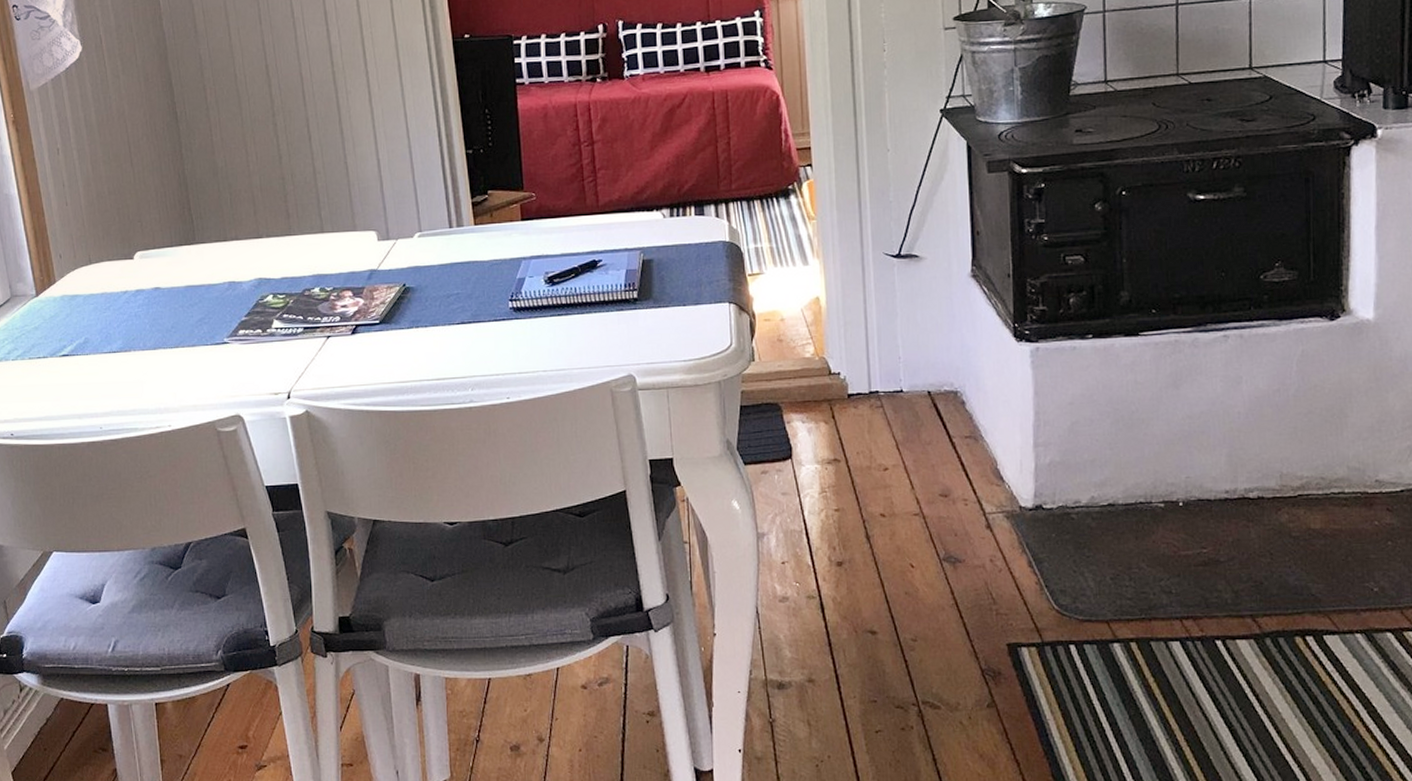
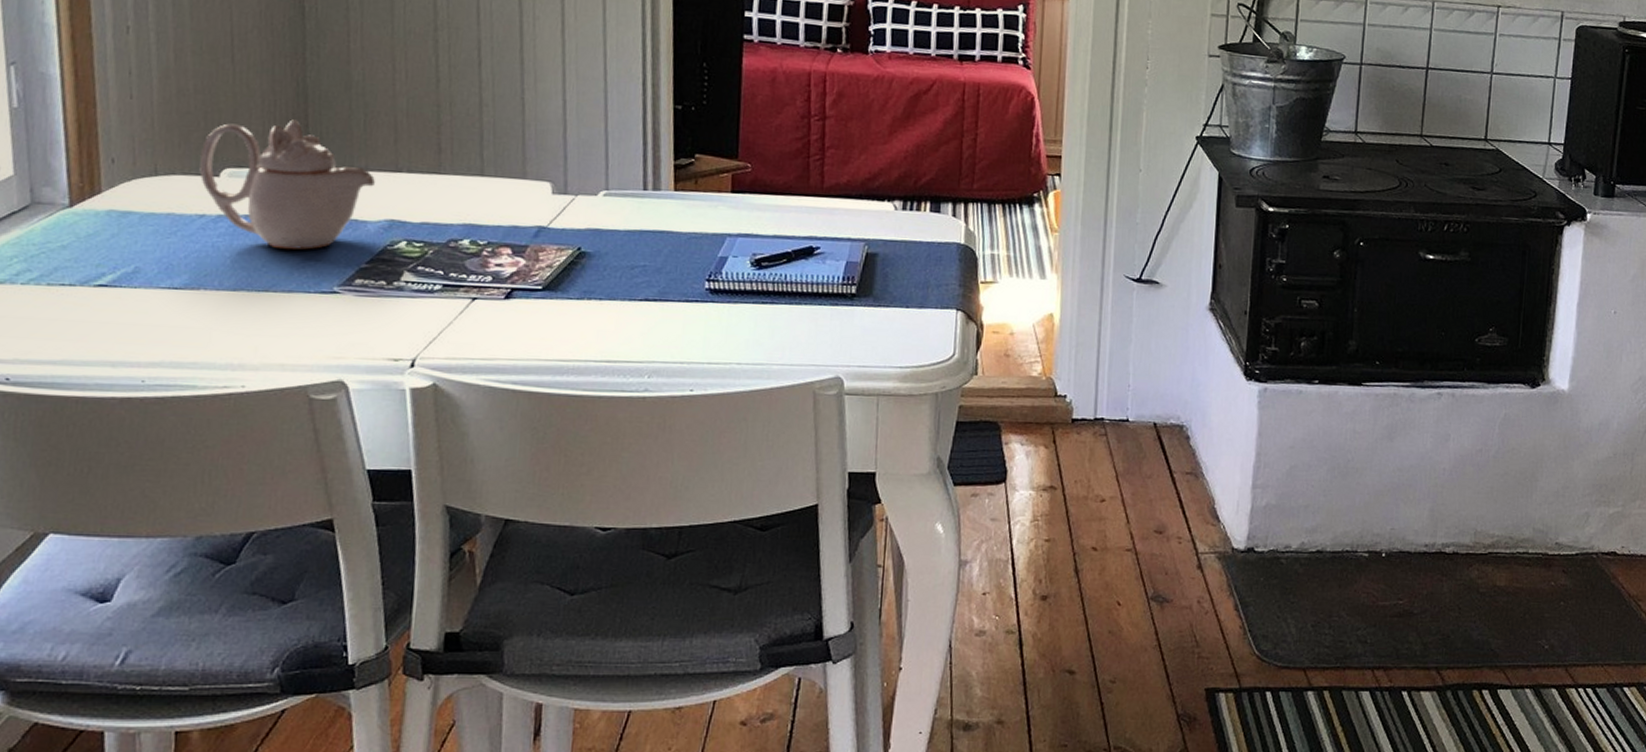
teapot: none [119,205,244,313] -> present [199,119,375,250]

